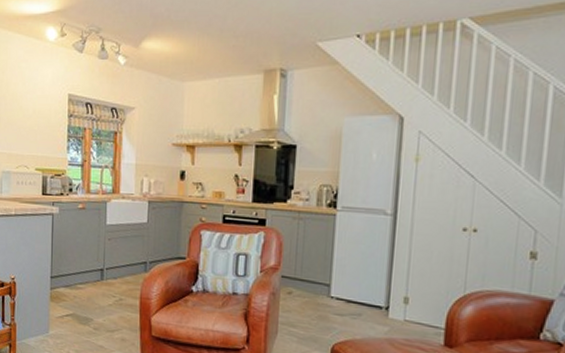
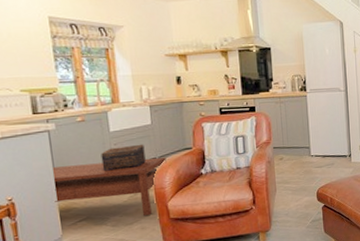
coffee table: none [48,253,157,326] -> present [53,157,167,216]
decorative box: none [94,242,137,269] -> present [101,144,146,171]

